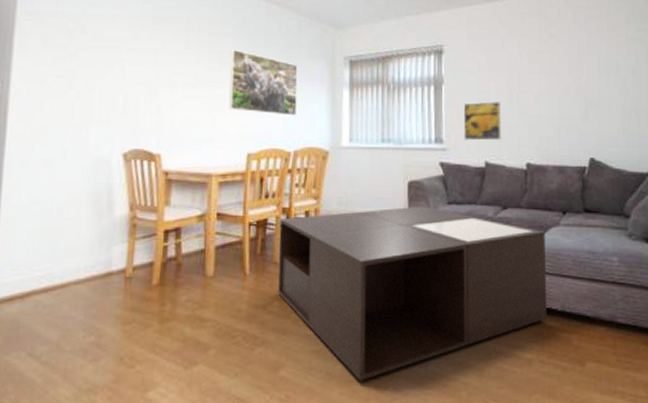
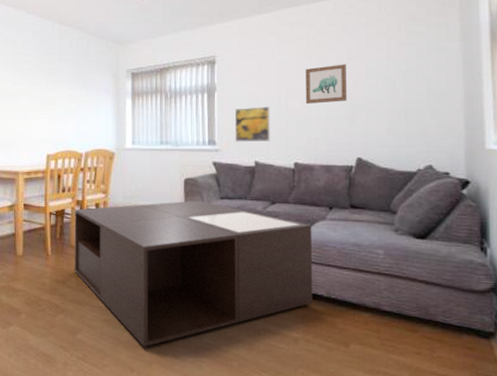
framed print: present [229,49,298,116] -> none [31,66,87,122]
wall art: none [537,58,579,101] -> present [305,64,347,105]

